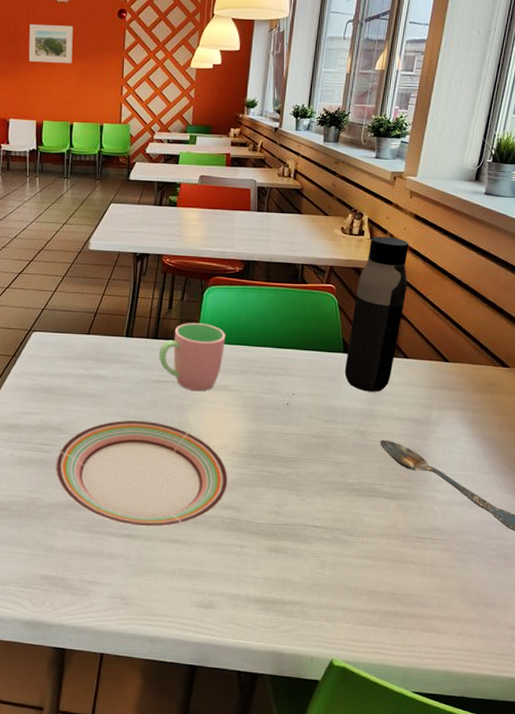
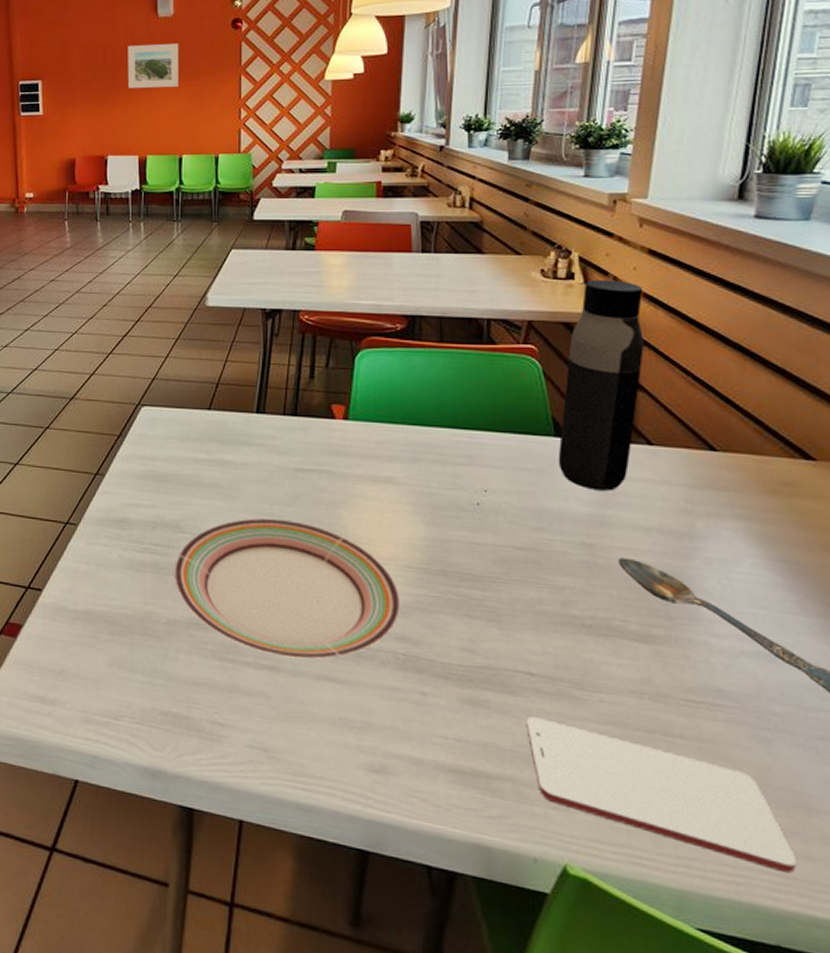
cup: present [158,323,226,392] -> none [299,396,388,485]
smartphone: none [311,557,476,648] -> present [526,716,796,874]

